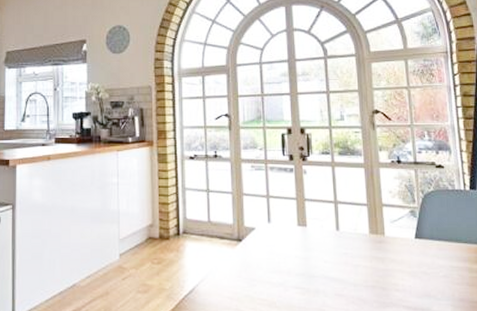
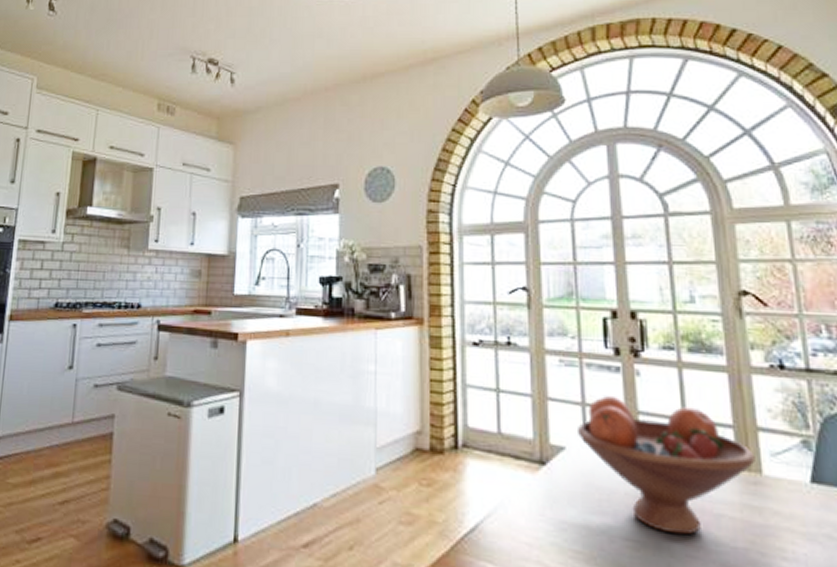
fruit bowl: none [263,189,381,281] -> present [576,395,756,535]

